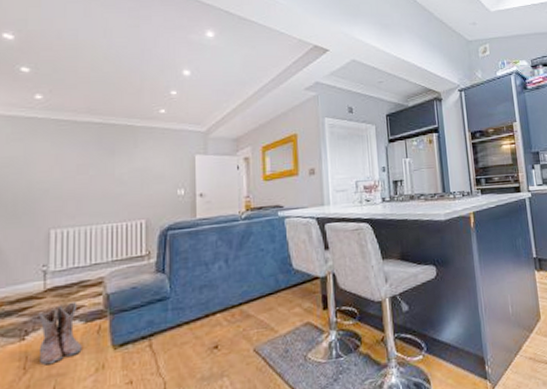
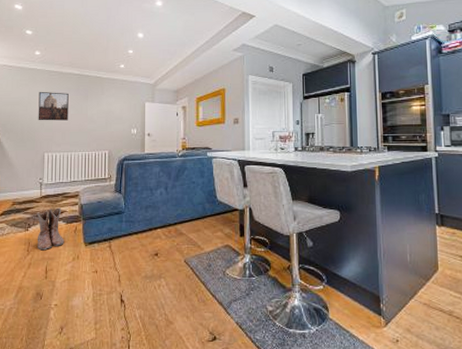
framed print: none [39,147,86,187] -> present [38,91,69,121]

